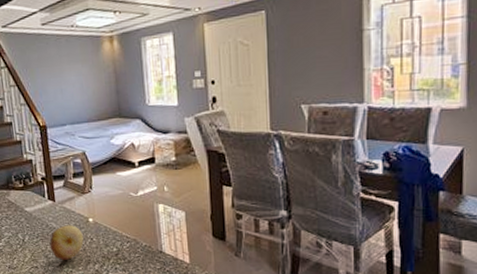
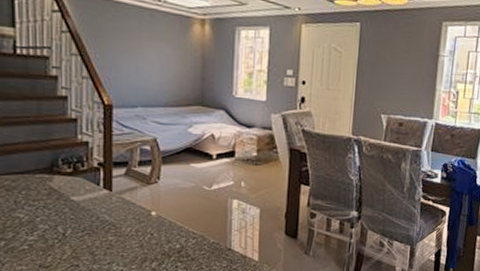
fruit: present [49,225,84,261] -> none [98,218,142,259]

